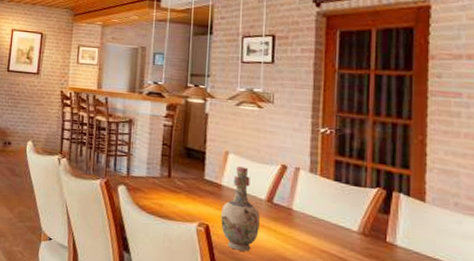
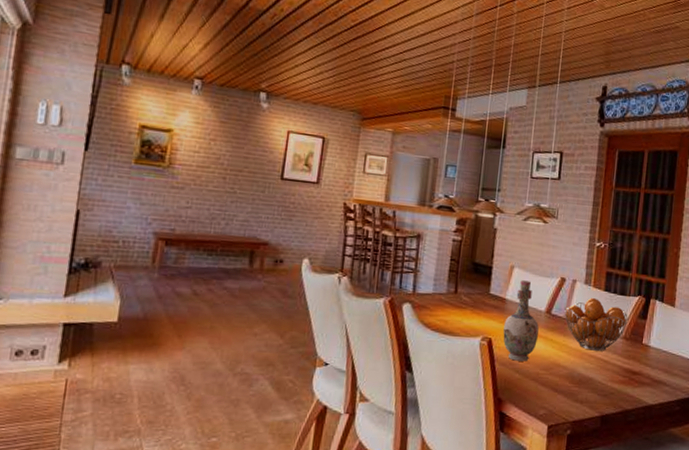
fruit basket: none [288,188,366,247] -> present [564,298,628,351]

